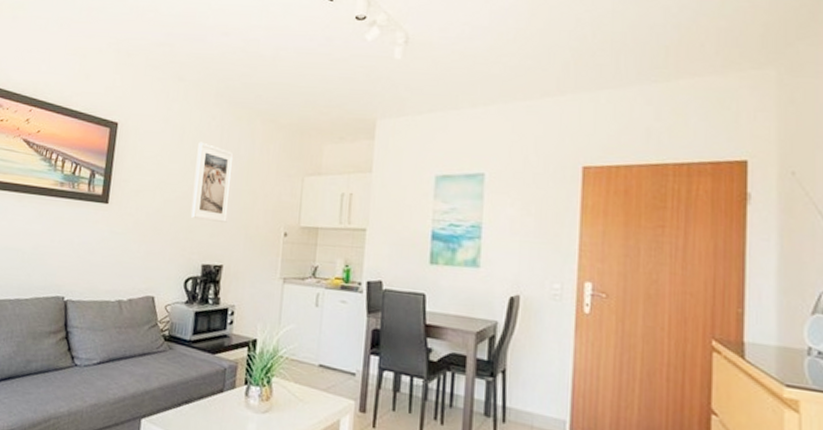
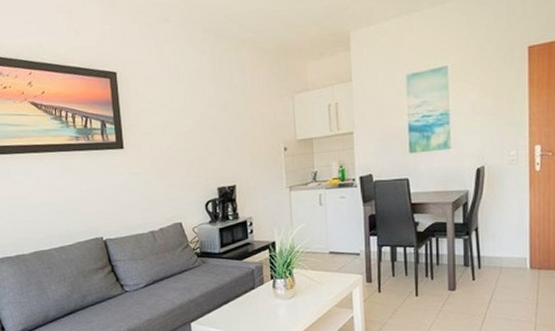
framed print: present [191,142,234,223] -> none [194,78,233,149]

